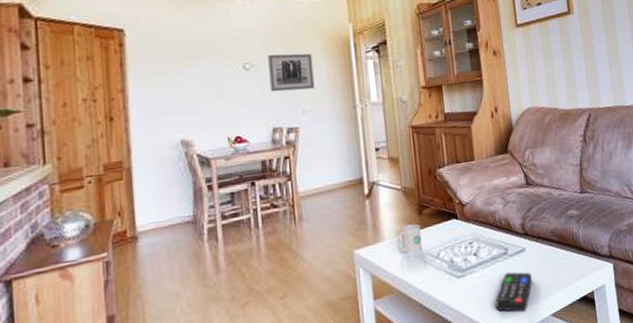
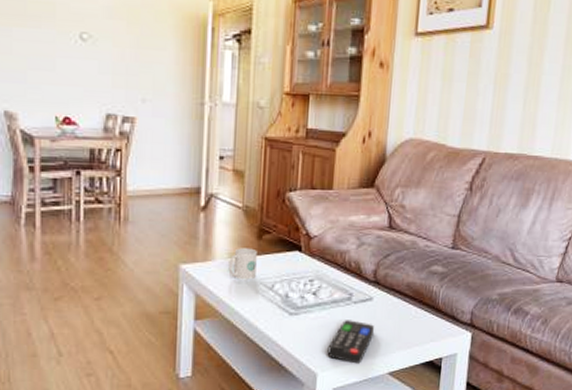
wall art: present [267,53,315,92] -> none [108,27,161,75]

